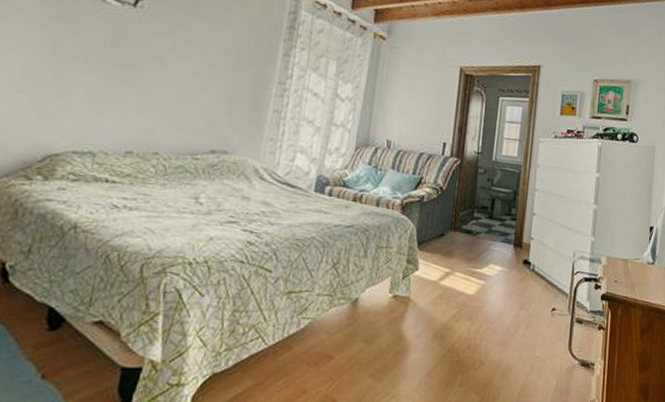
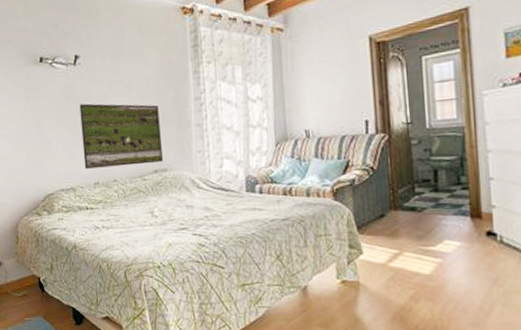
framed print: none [116,53,234,142] -> present [79,103,163,169]

